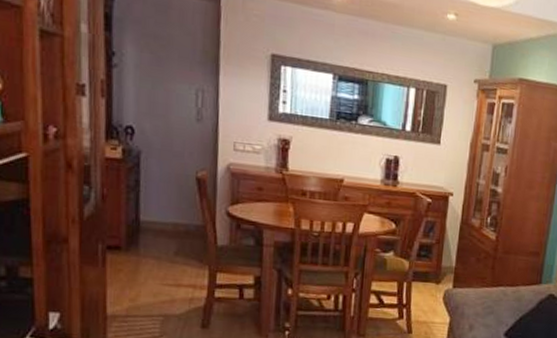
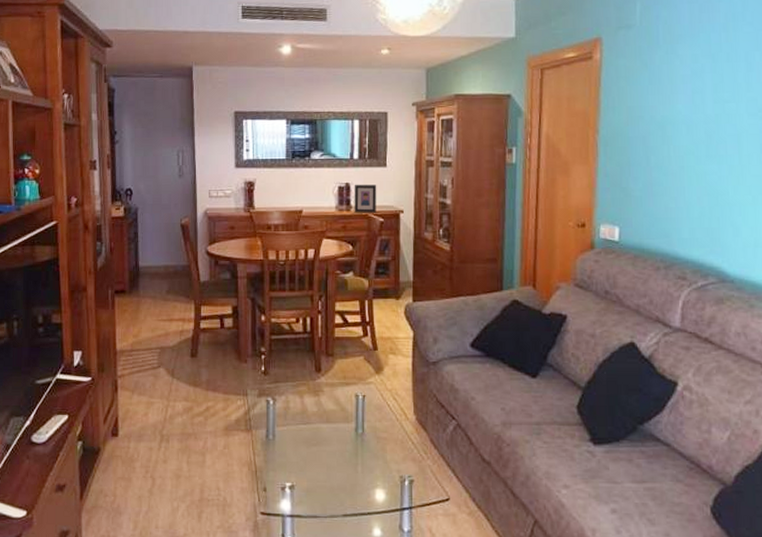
picture frame: none [400,158,428,192] -> present [354,184,377,213]

